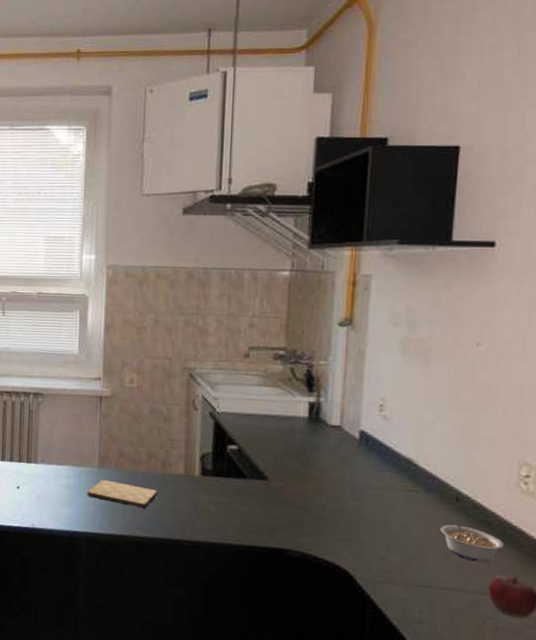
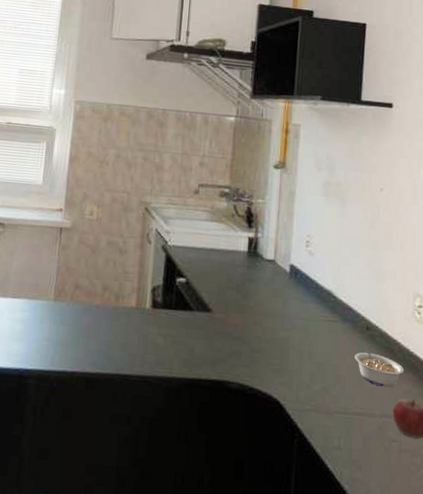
cutting board: present [87,479,158,509] -> none [41,313,110,343]

